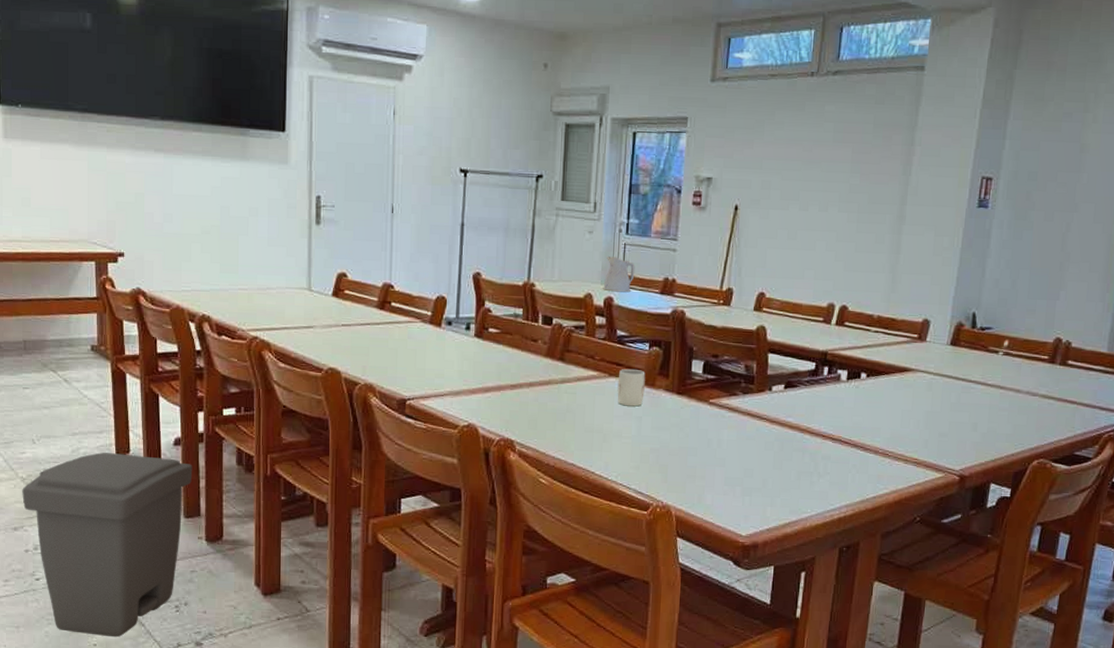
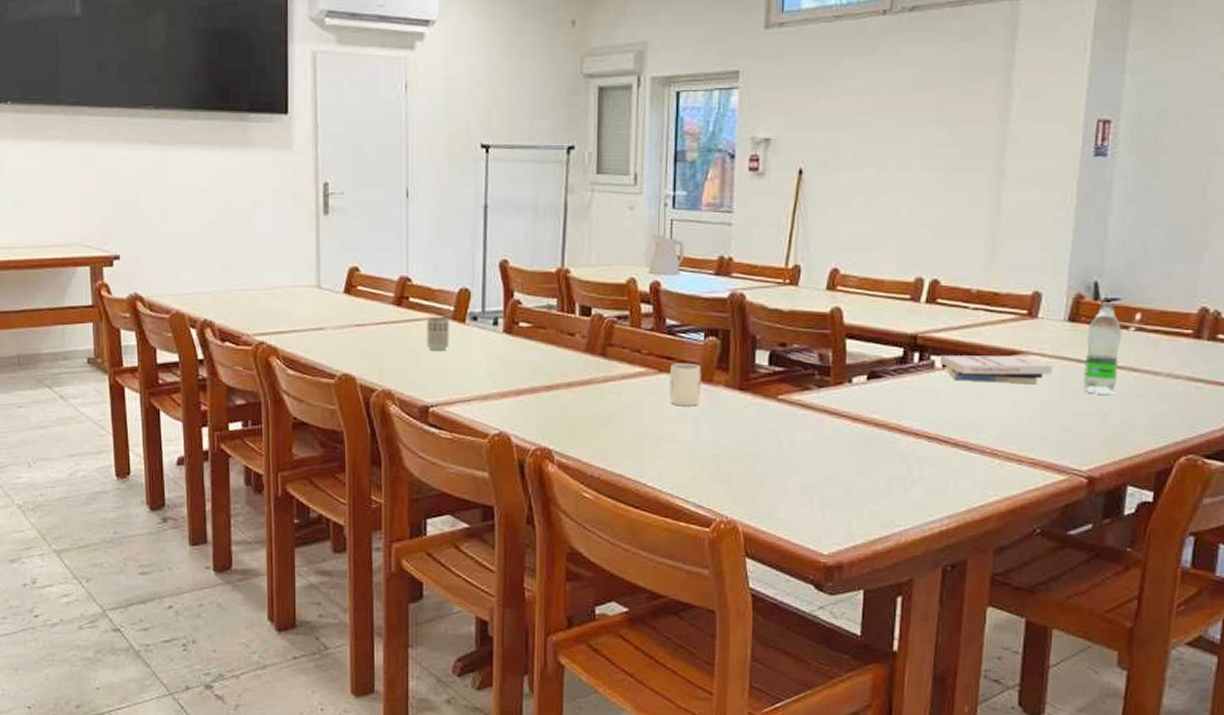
trash can: present [22,452,193,638] -> none [18,475,198,680]
cup: none [406,320,427,351] -> present [427,317,449,352]
books: none [845,370,936,397] -> present [940,355,1053,385]
bottle: none [960,330,992,407] -> present [1083,302,1121,394]

